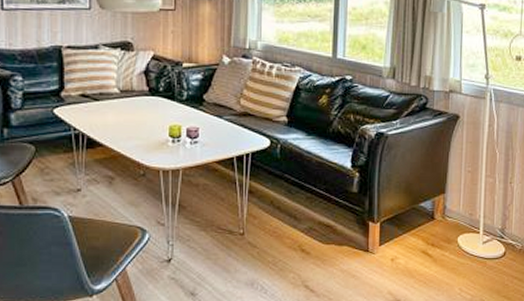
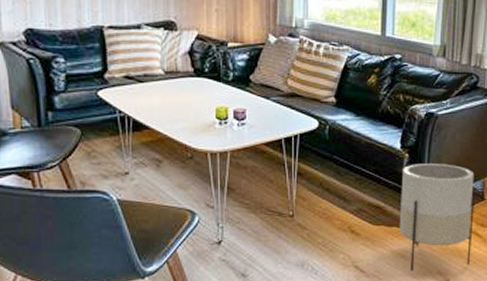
planter: none [349,183,425,291] -> present [399,164,475,271]

